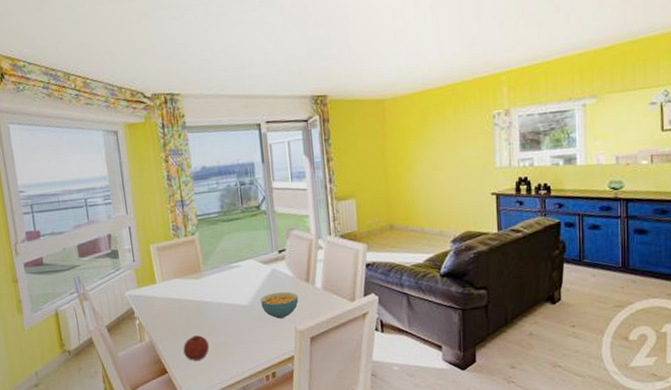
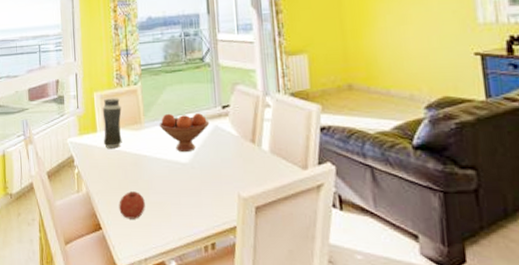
vase: none [160,249,183,298] -> present [102,98,122,148]
fruit bowl: none [218,259,268,296] -> present [159,113,210,153]
cereal bowl: present [261,291,299,319] -> none [201,151,243,181]

